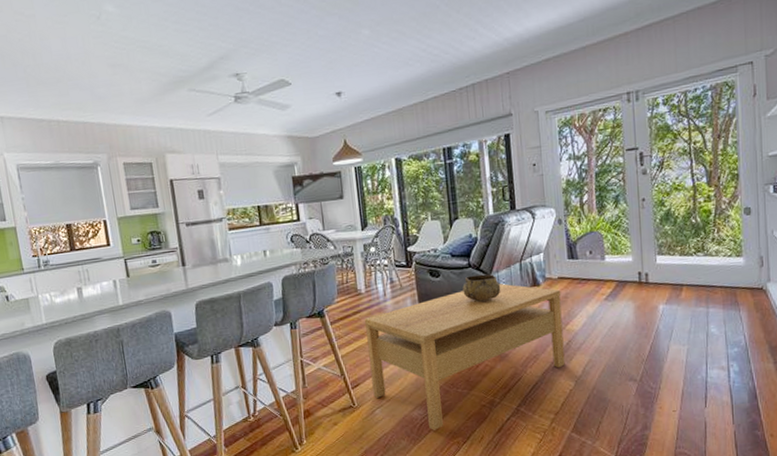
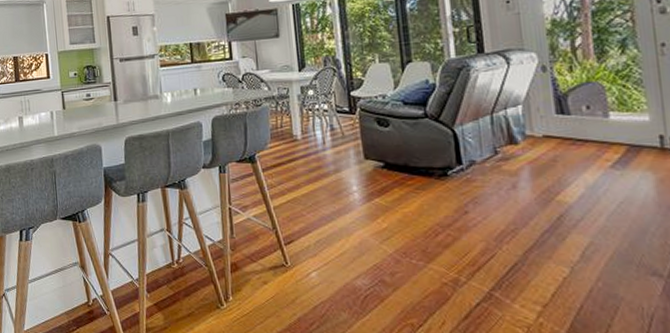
coffee table: present [364,283,565,430] -> none [299,139,556,306]
decorative bowl: present [462,274,501,303] -> none [417,126,467,160]

